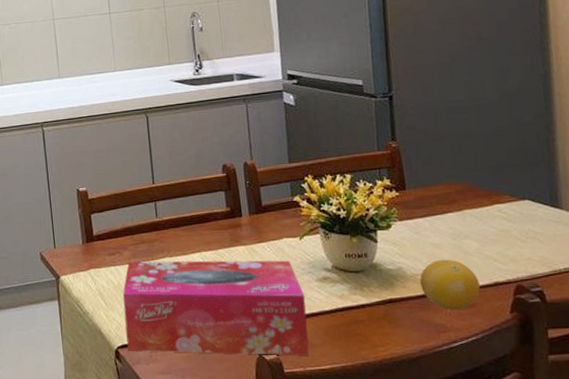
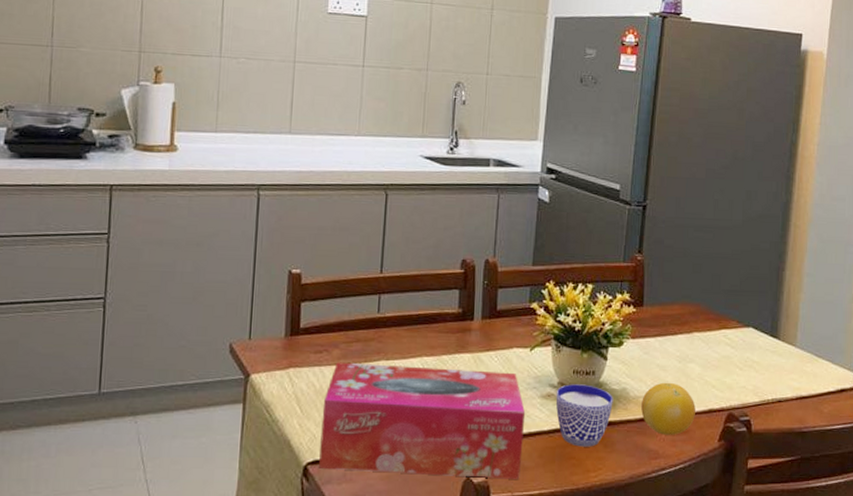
cup: none [331,266,391,324] -> present [555,384,613,447]

